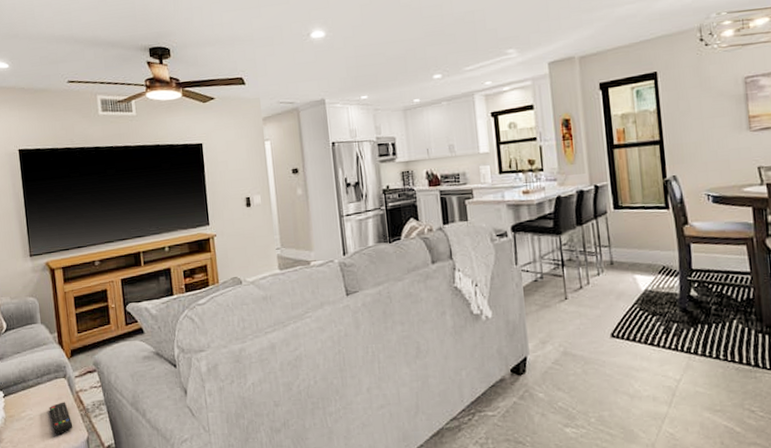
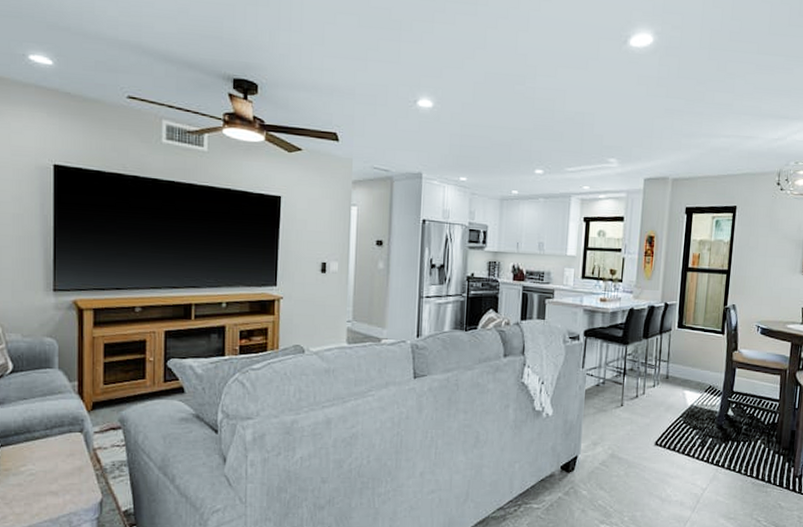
remote control: present [49,402,73,435] -> none [57,458,85,495]

